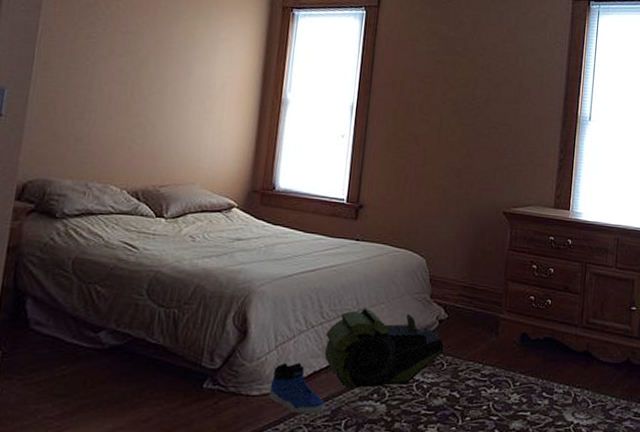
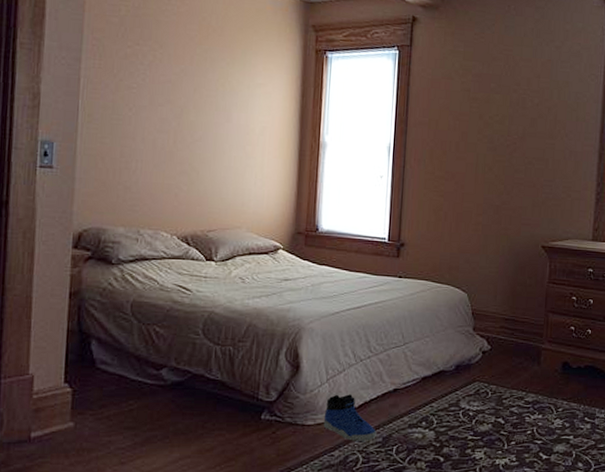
backpack: present [325,308,444,389] -> none [374,341,488,417]

